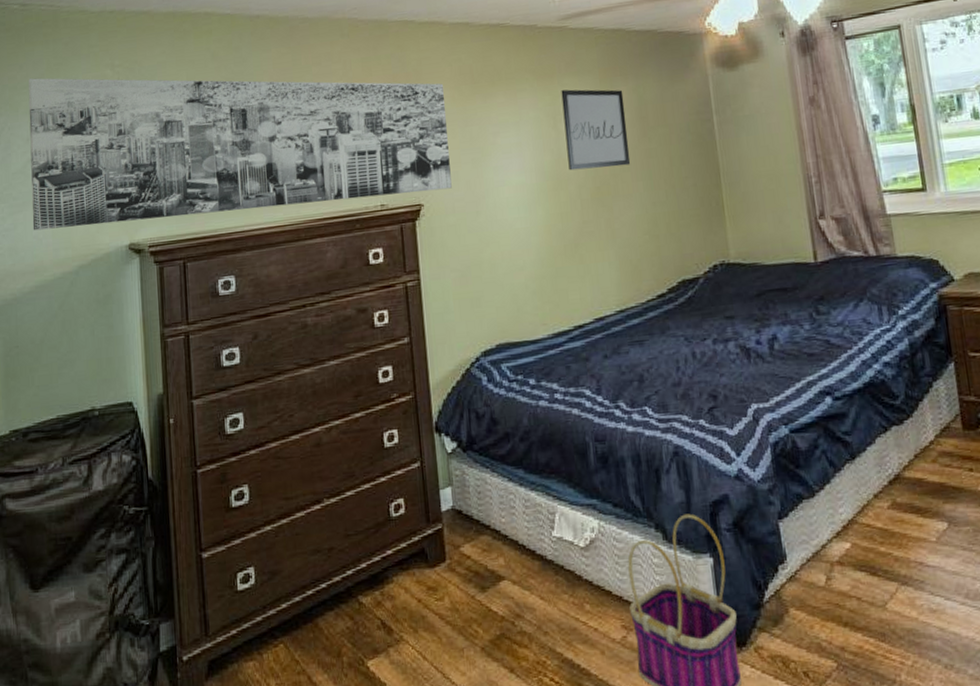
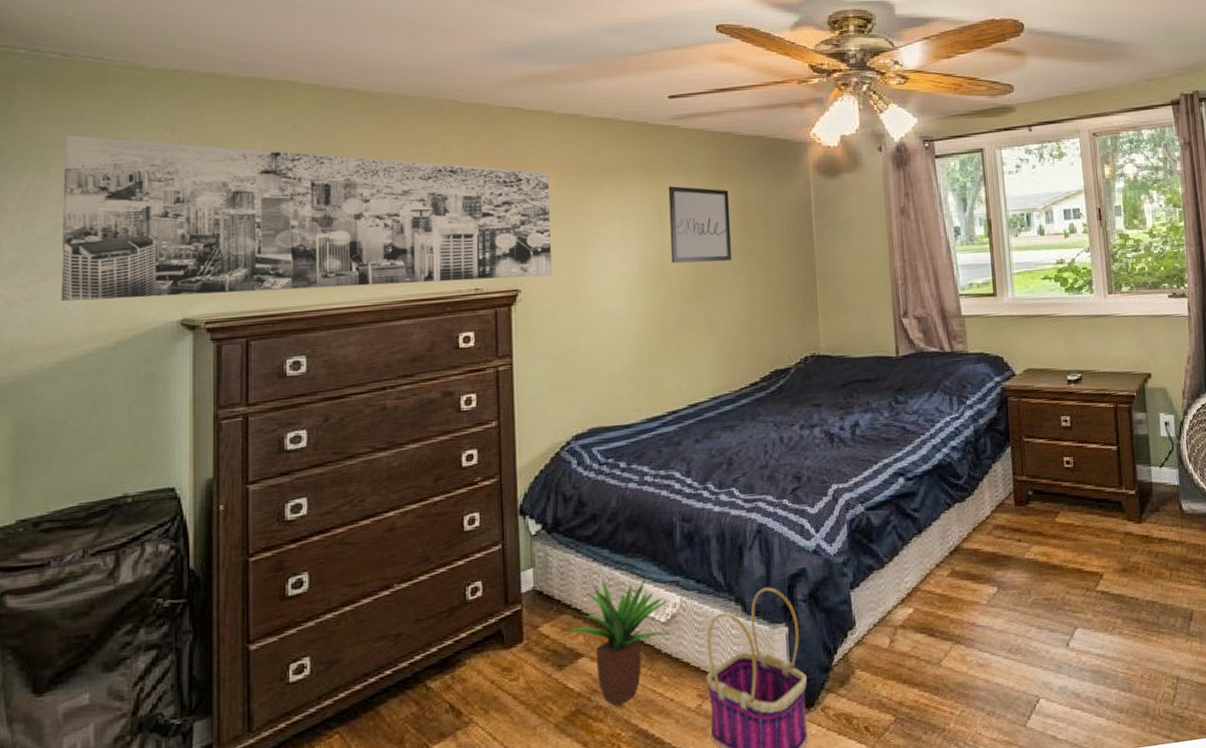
potted plant: none [485,493,593,633] -> present [564,571,673,707]

